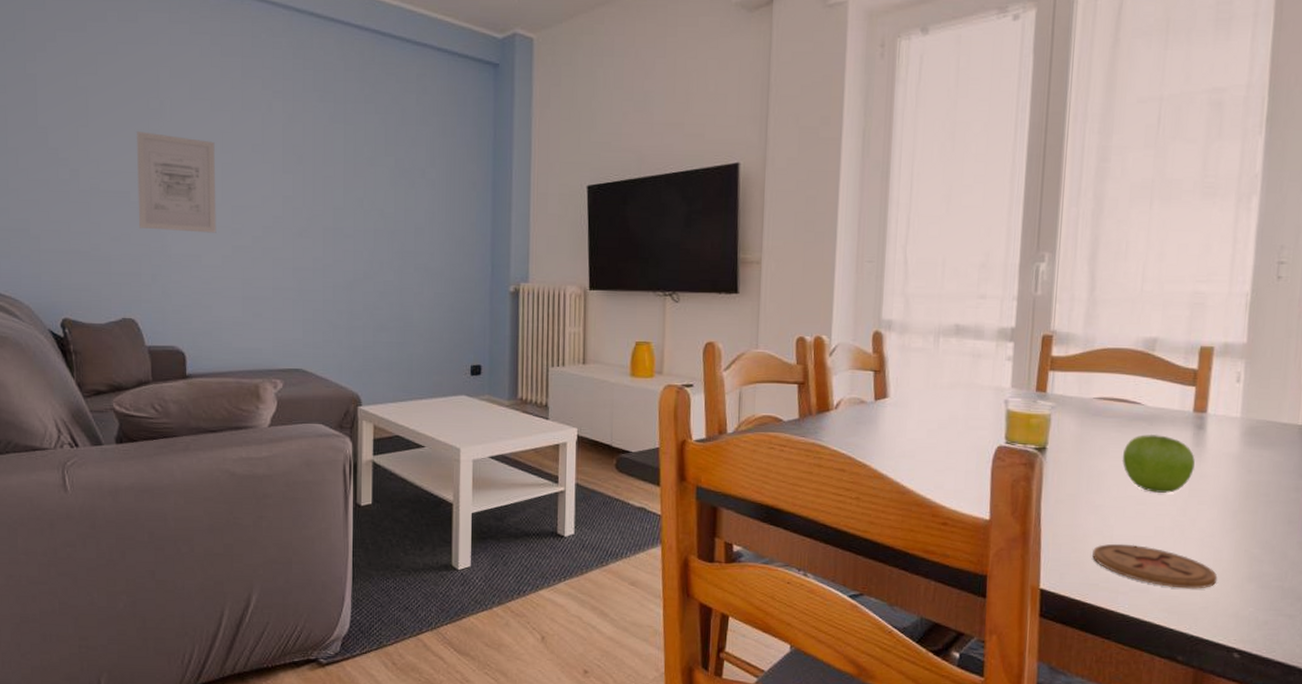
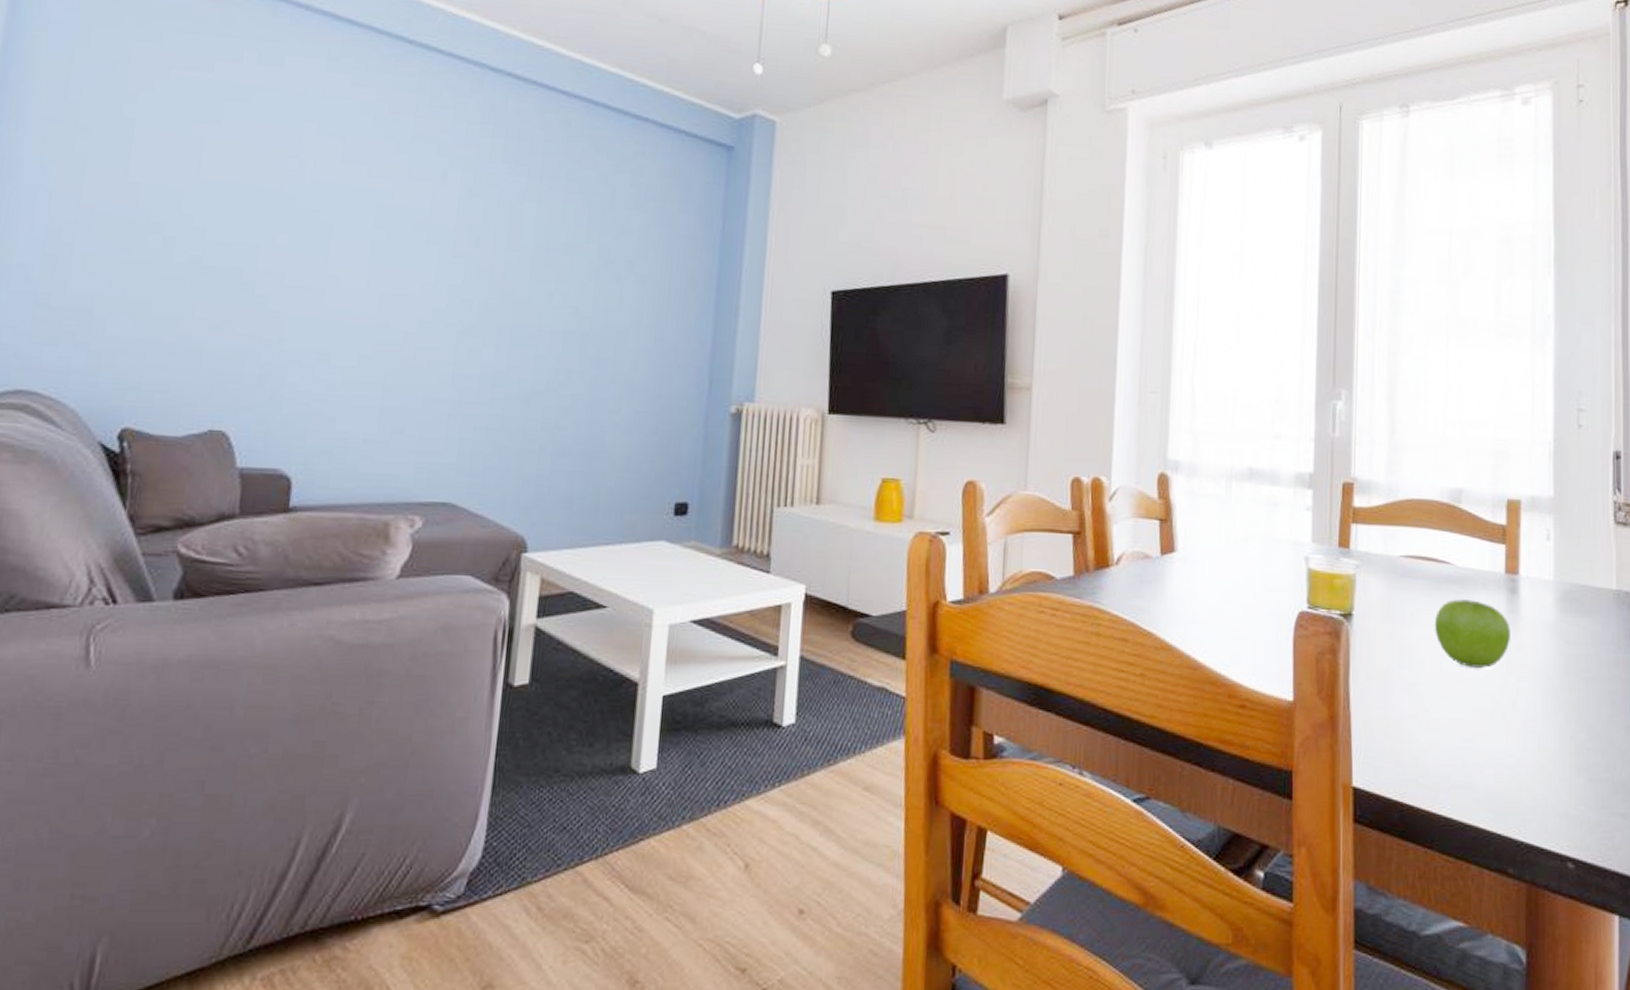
wall art: present [137,131,216,233] -> none [250,196,367,326]
coaster: present [1092,543,1218,589] -> none [1409,729,1544,784]

